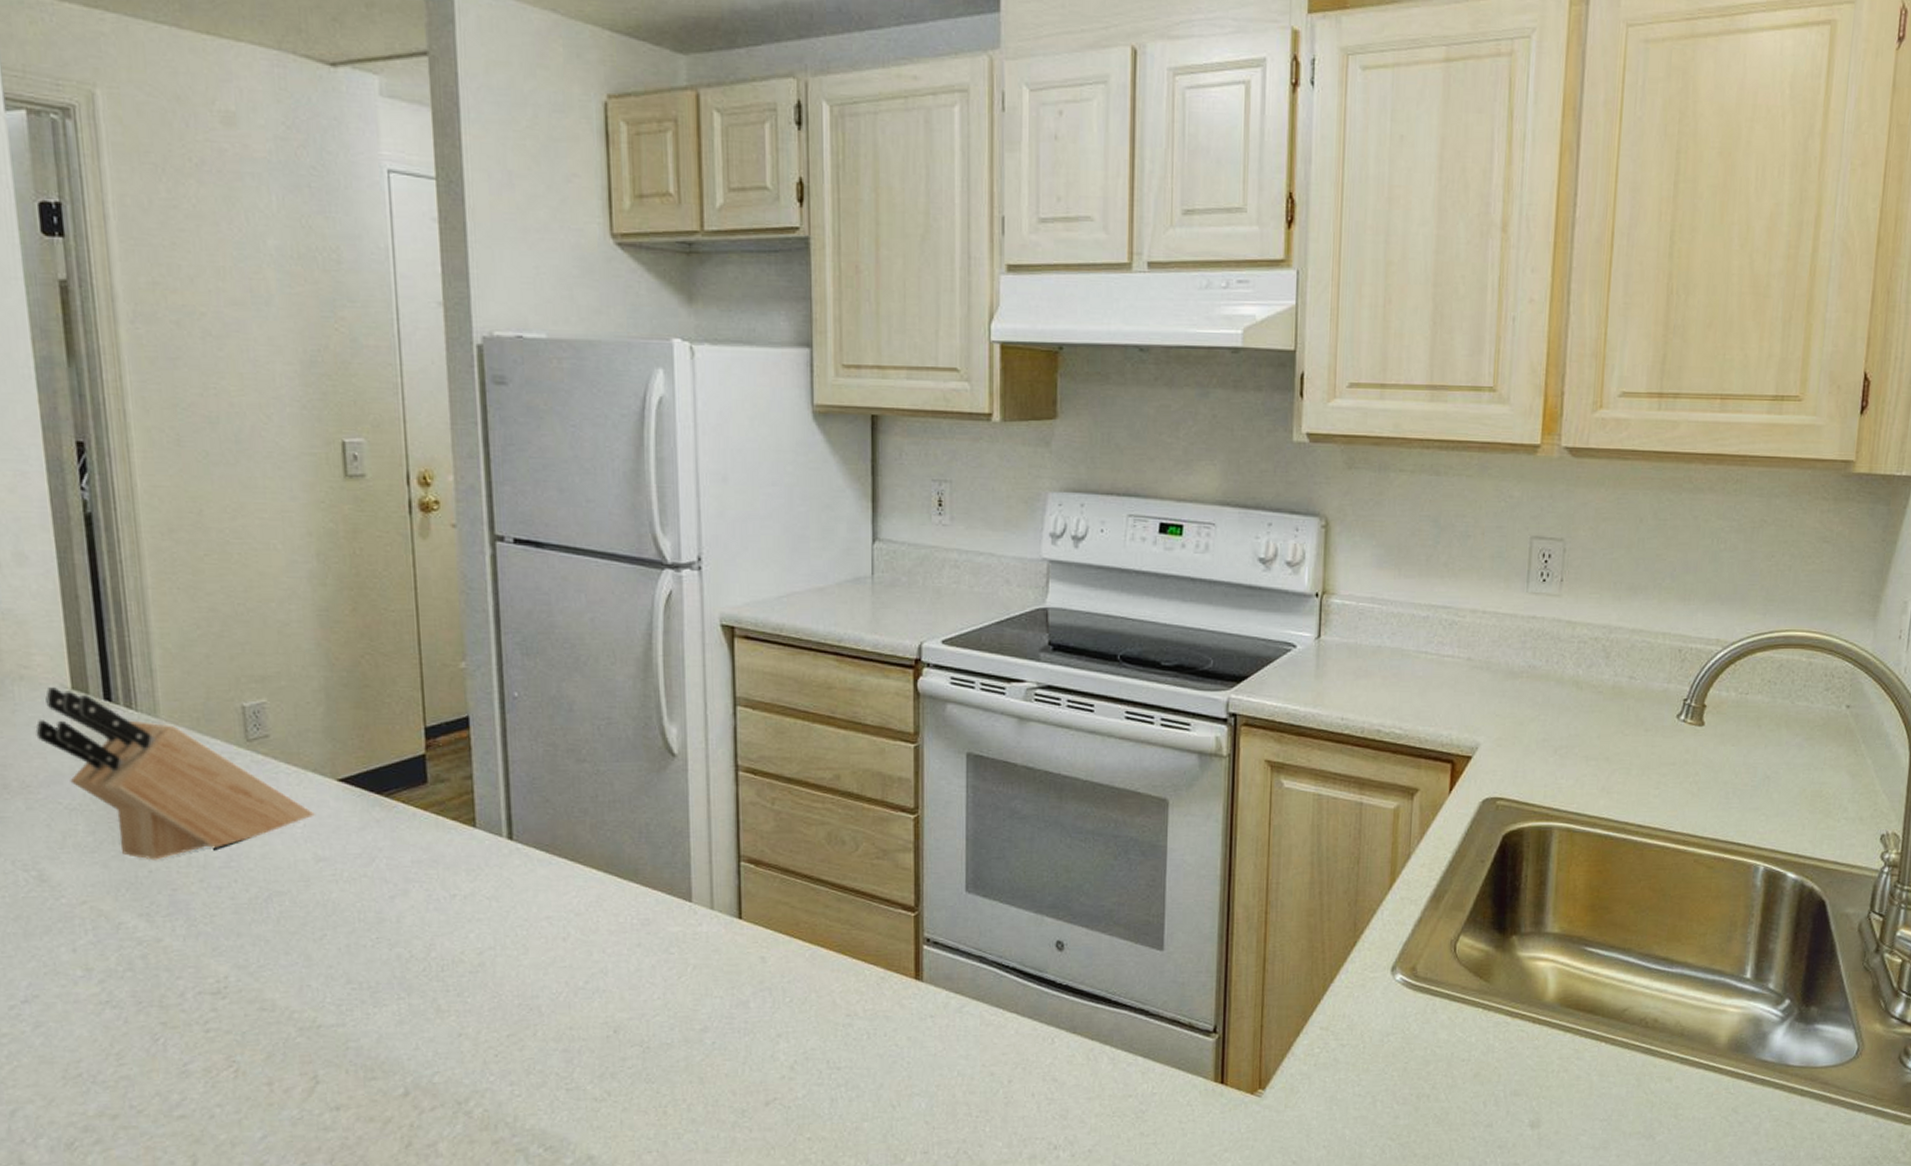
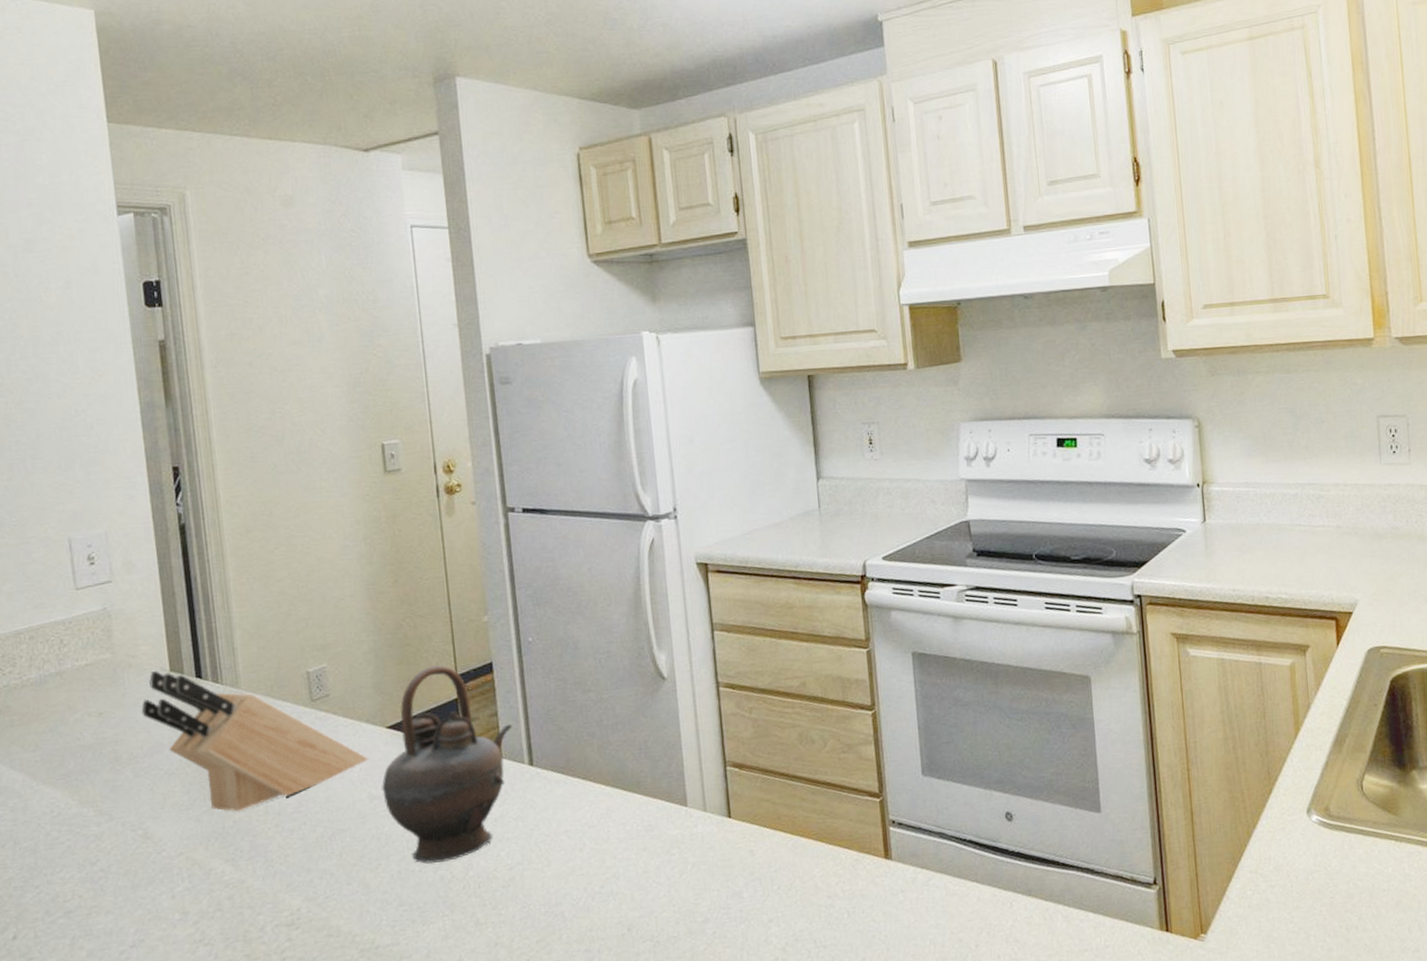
teapot: none [330,714,489,940] -> present [382,665,512,864]

